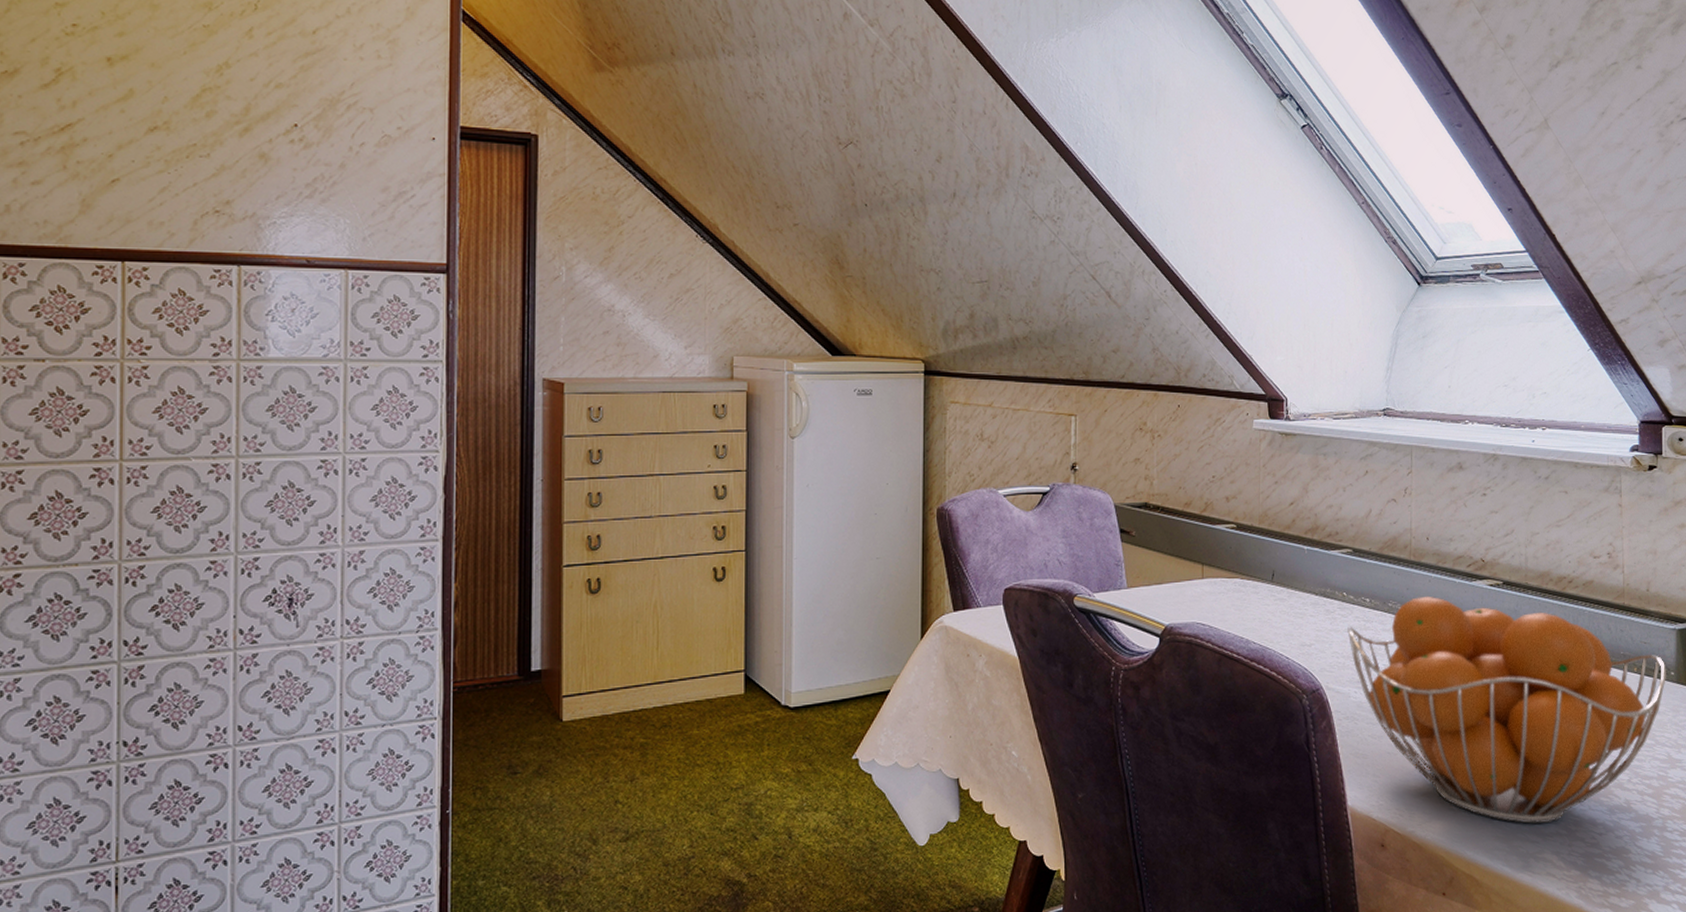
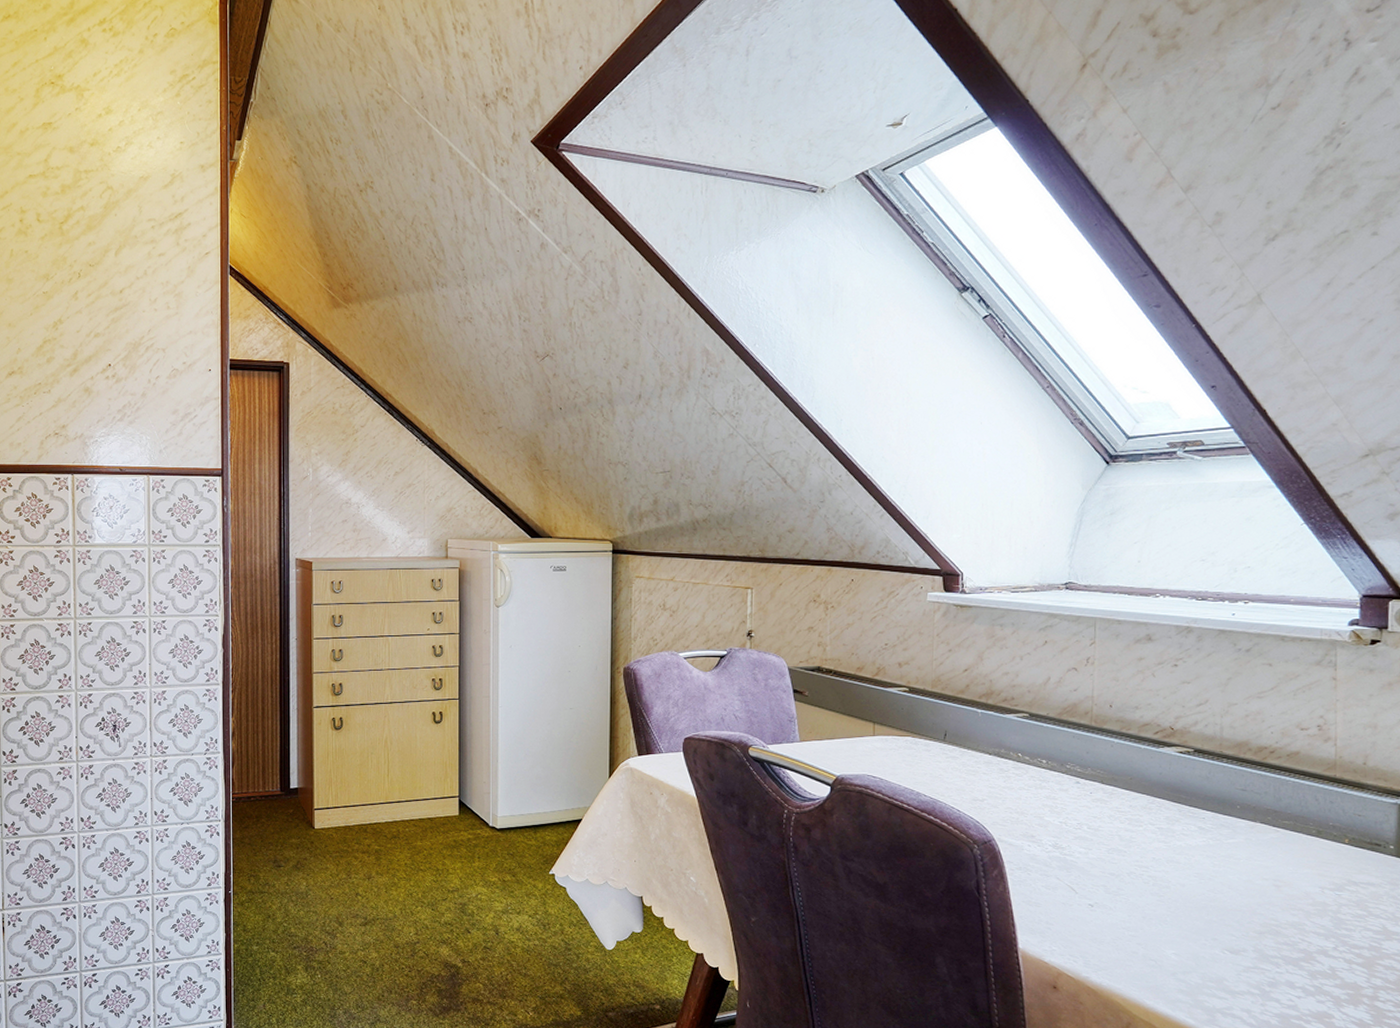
fruit basket: present [1347,596,1667,824] -> none [1022,760,1385,981]

